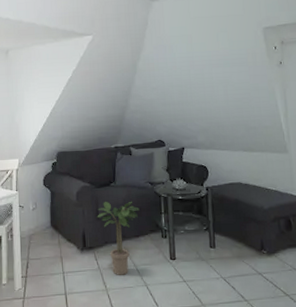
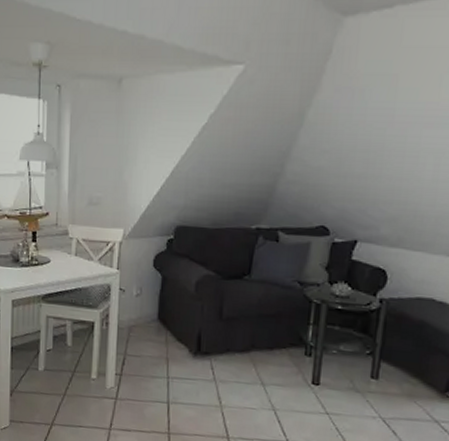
potted plant: present [97,201,139,275] -> none [219,299,279,393]

